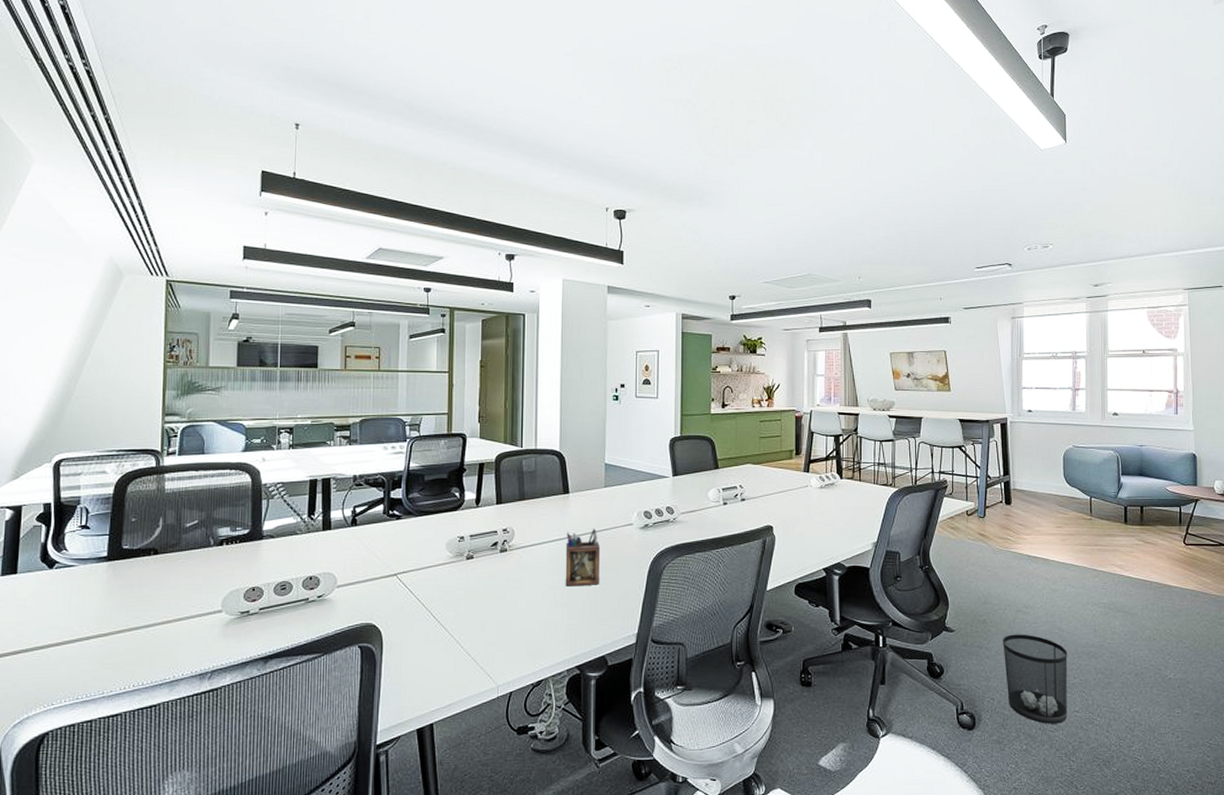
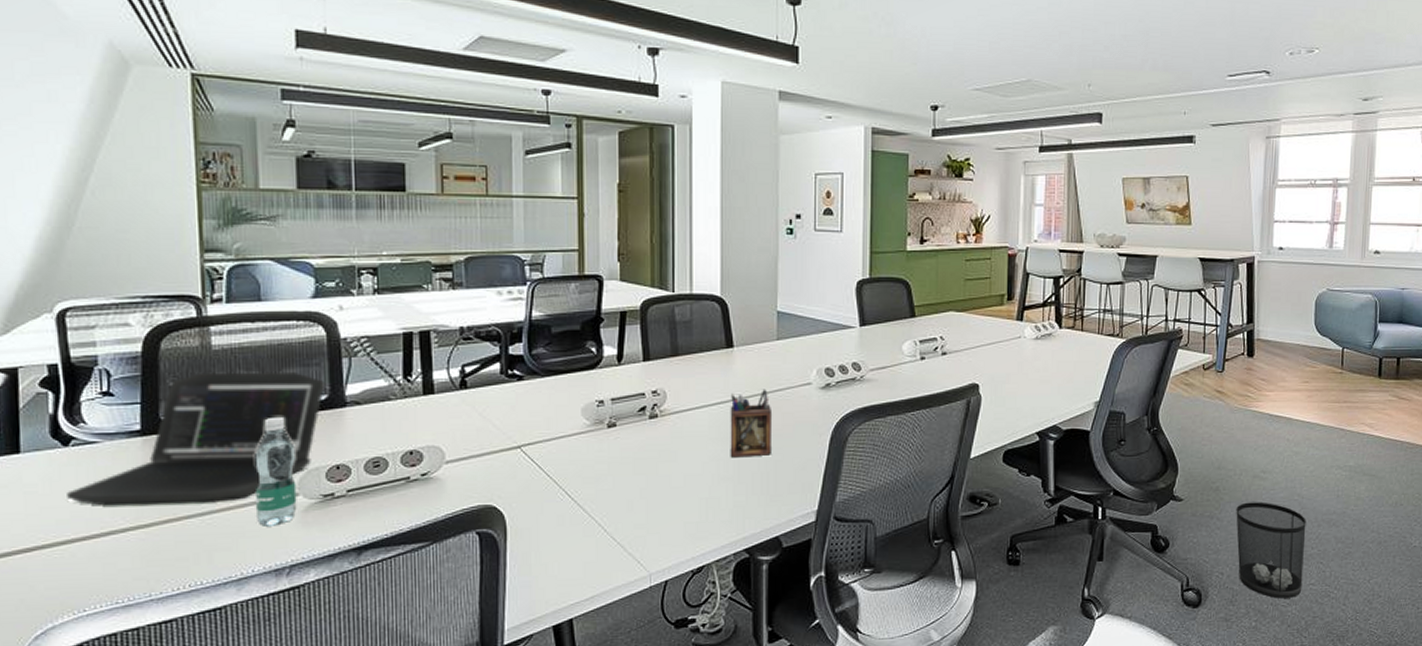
laptop: none [48,510,247,617] -> present [67,372,325,505]
bottle: none [188,547,222,637] -> present [254,416,297,526]

